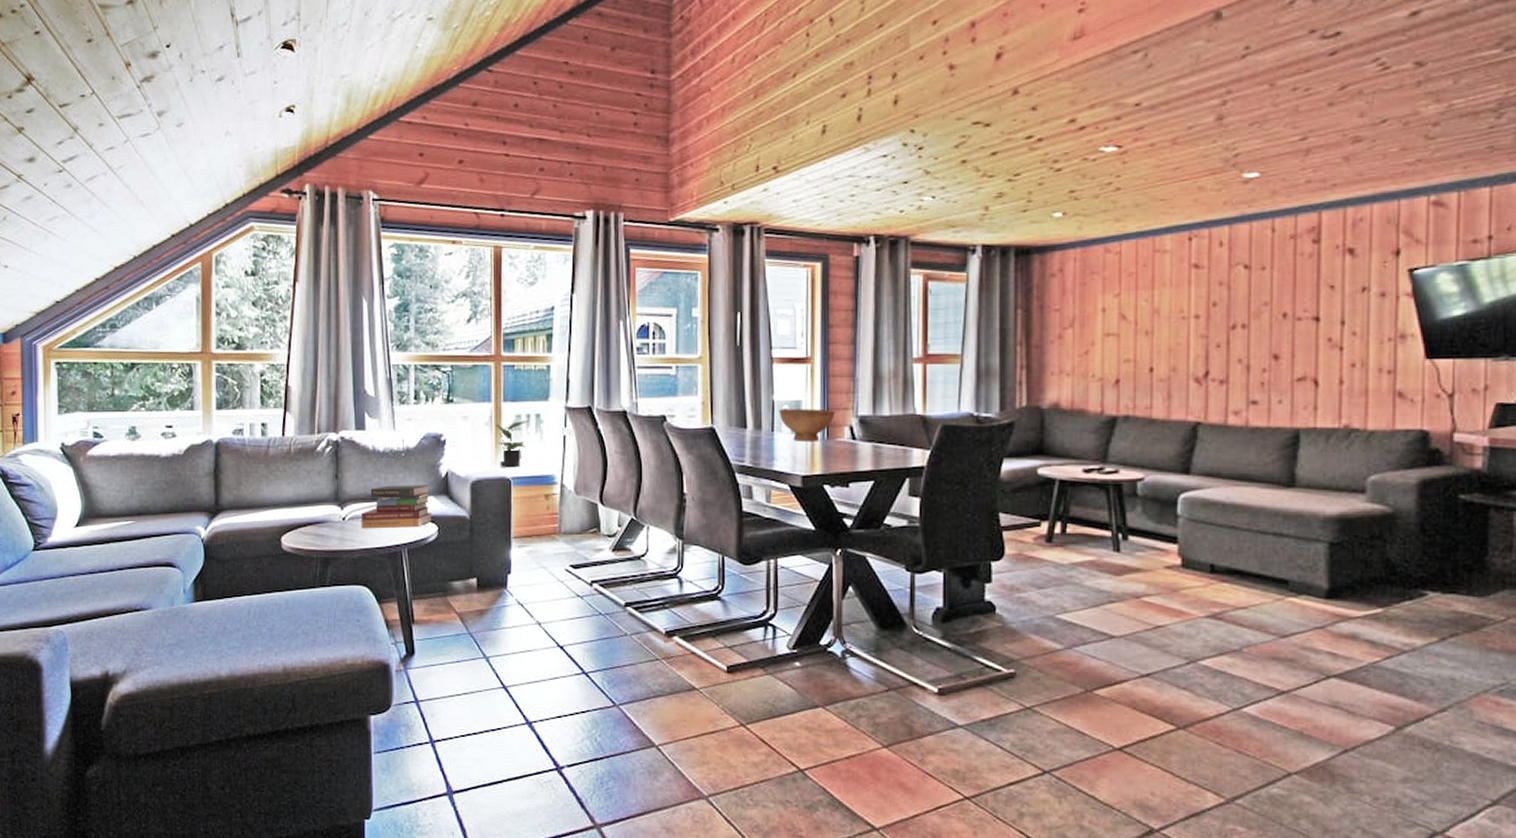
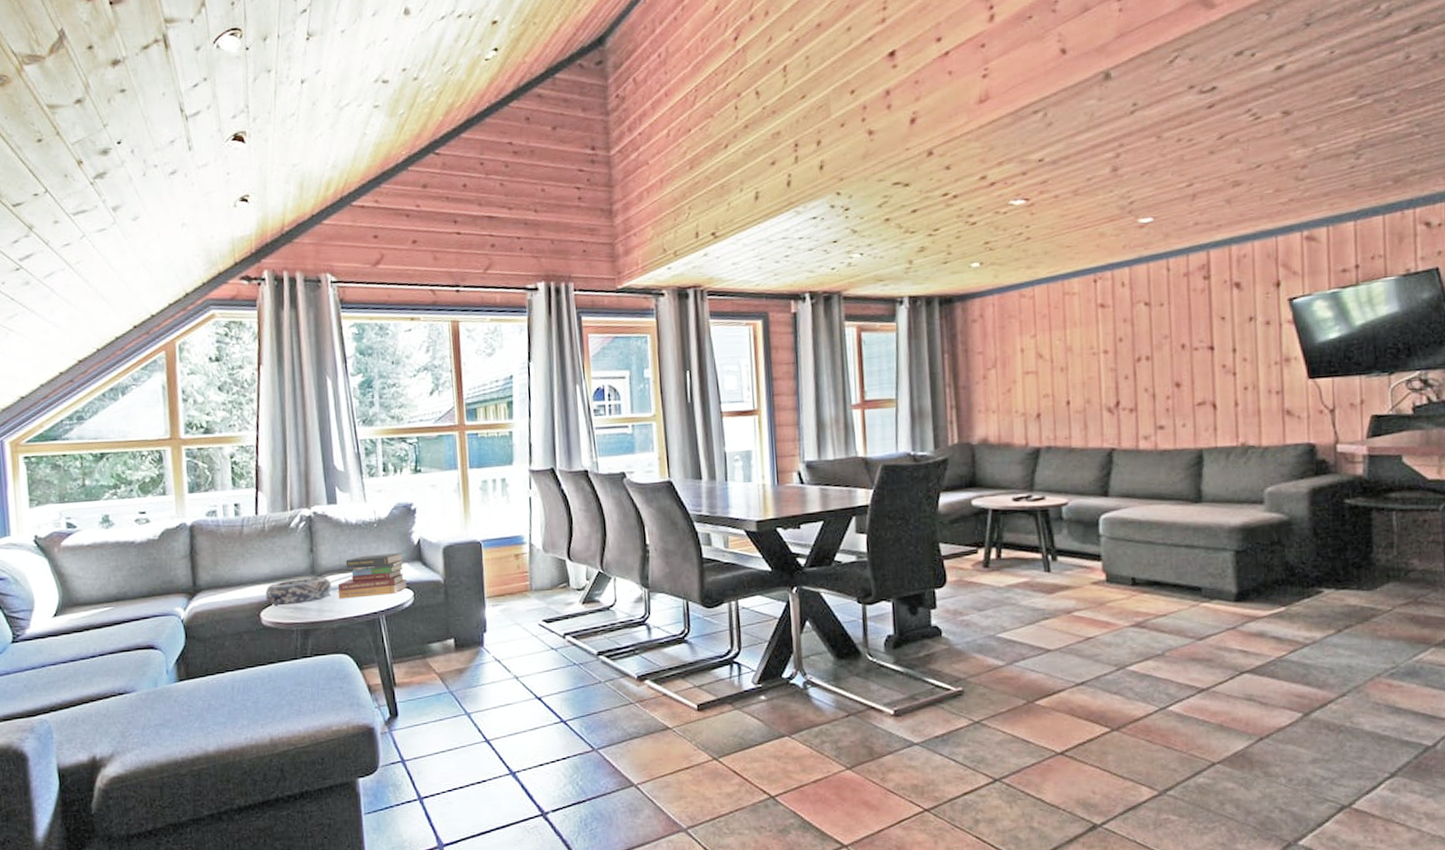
decorative bowl: none [287,504,356,532] -> present [265,576,332,606]
potted plant: present [495,419,530,468] -> none [463,484,496,532]
bowl: present [778,409,835,443] -> none [730,457,784,490]

